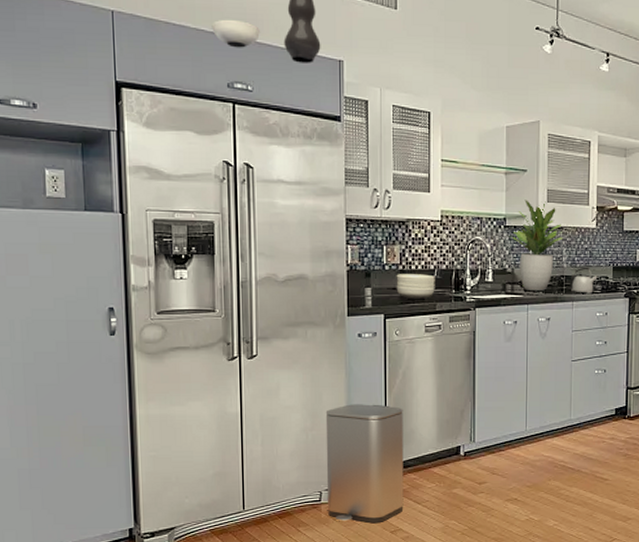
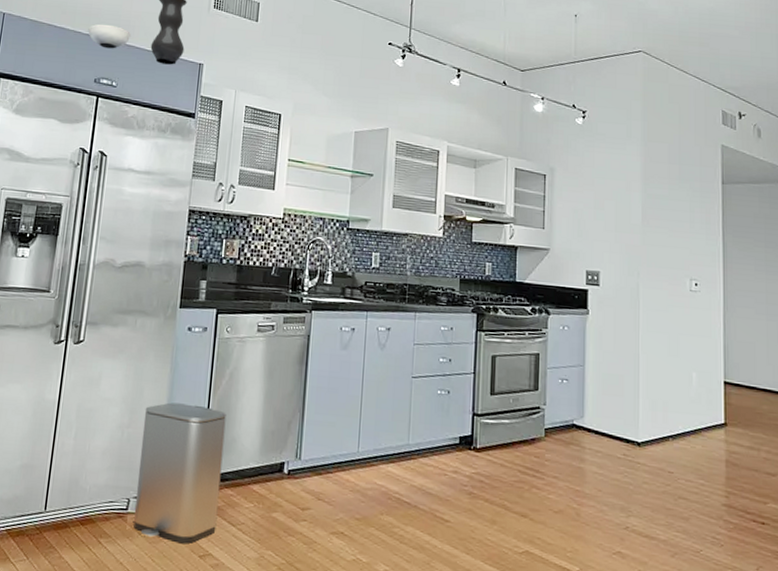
bowl: present [396,274,435,300] -> none [231,268,273,298]
potted plant: present [506,200,563,291] -> none [348,203,408,298]
kettle: present [569,267,598,293] -> none [412,276,443,305]

